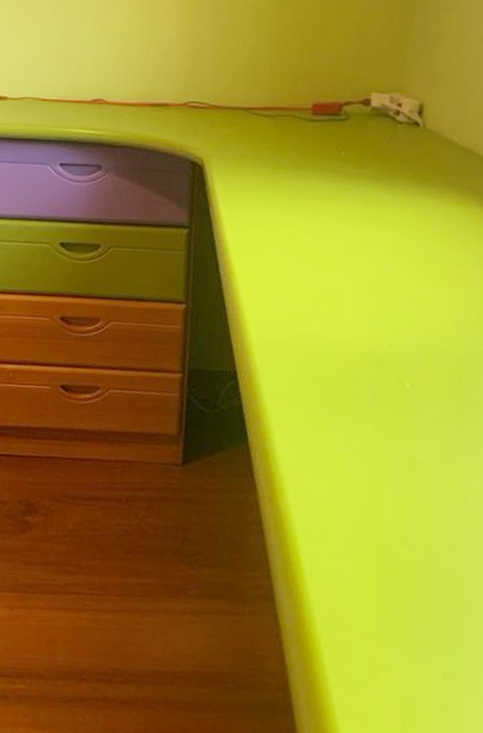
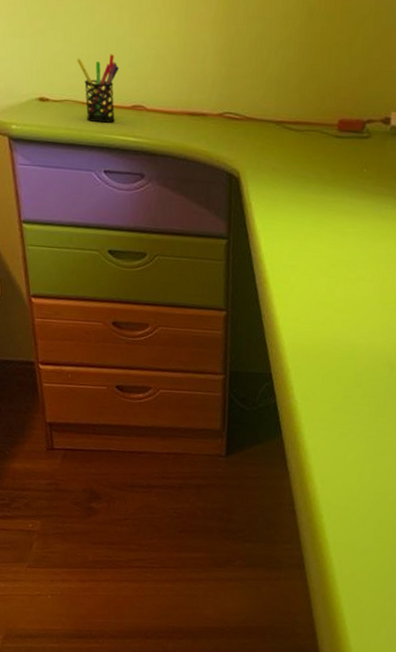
pen holder: none [37,52,81,117] -> present [76,54,120,123]

